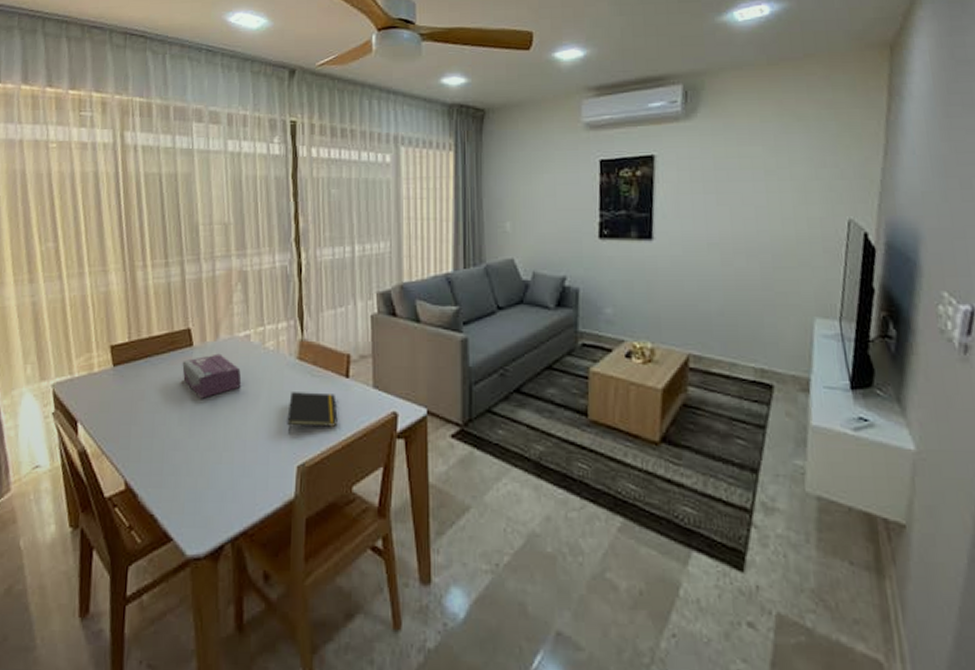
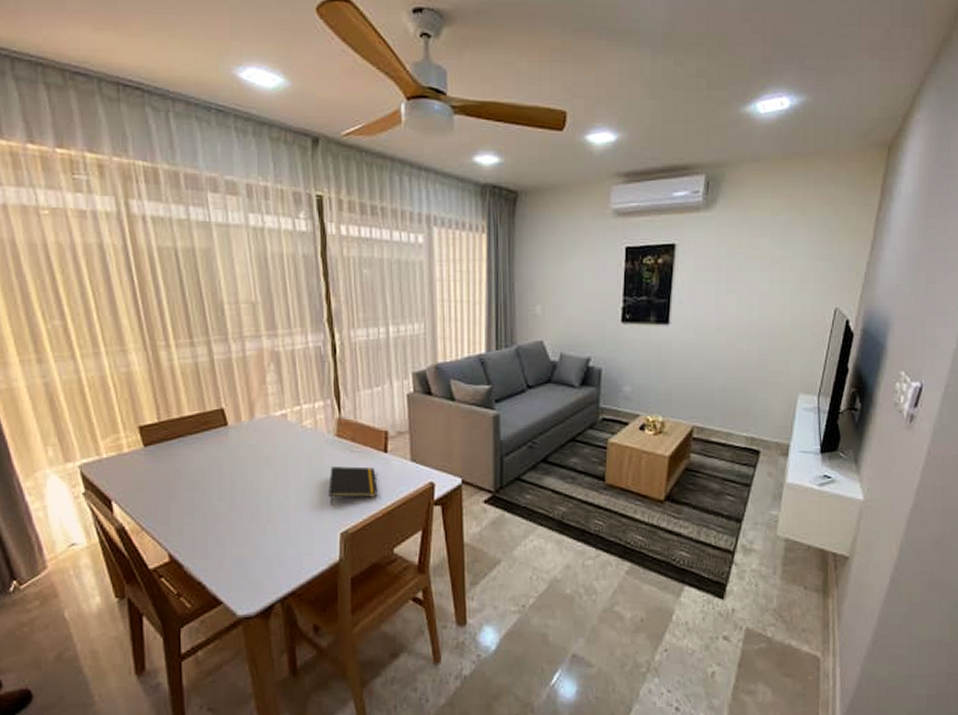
tissue box: present [182,353,242,399] -> none [218,432,281,476]

